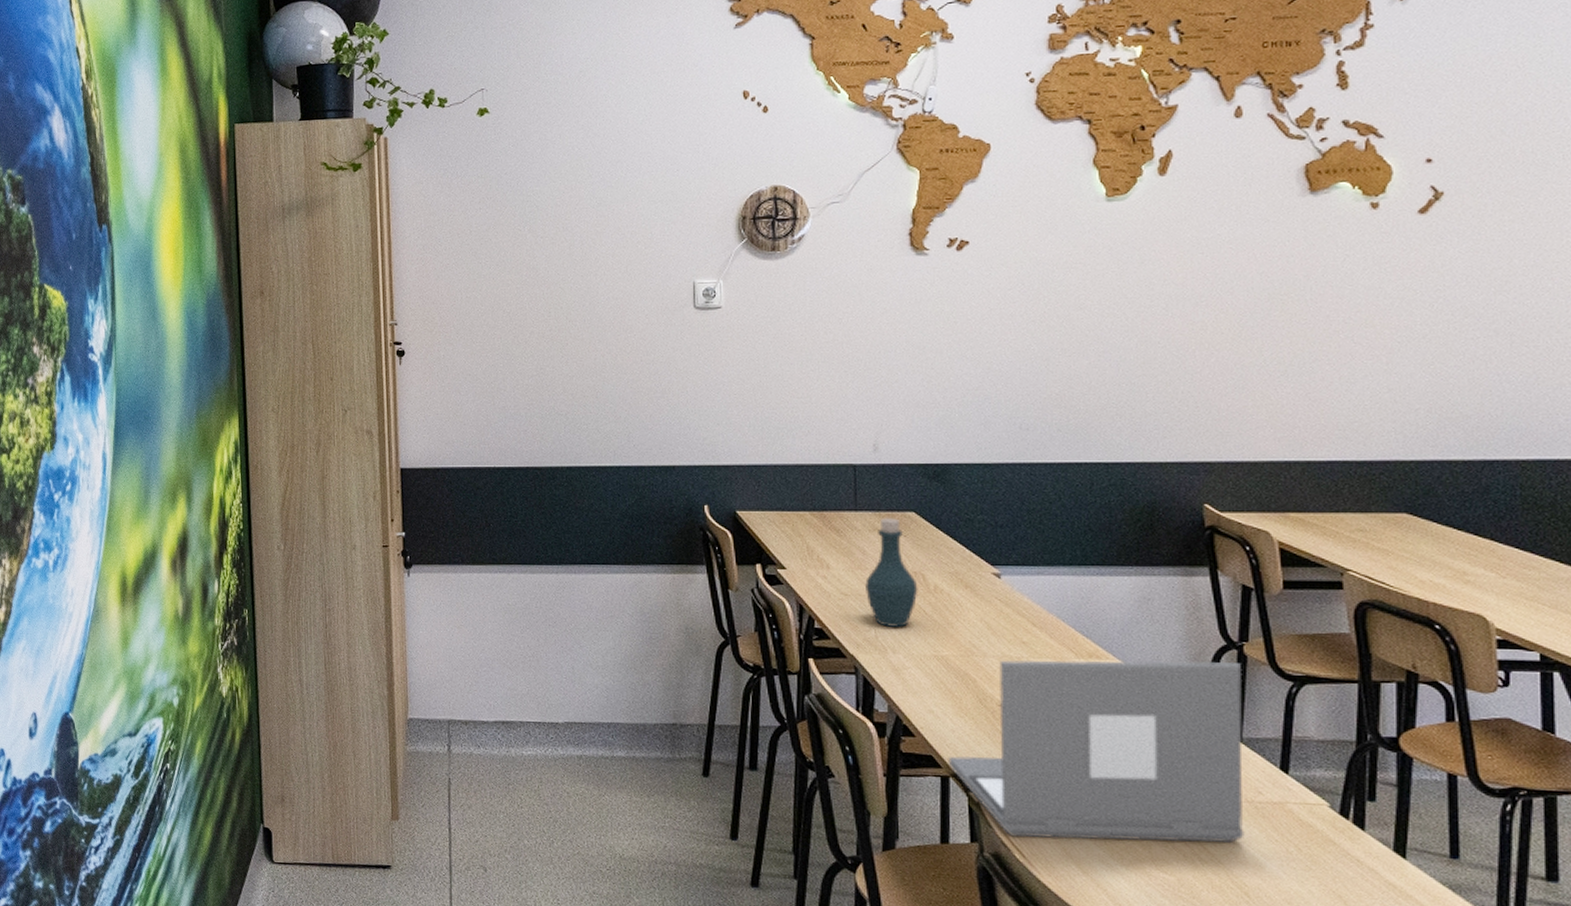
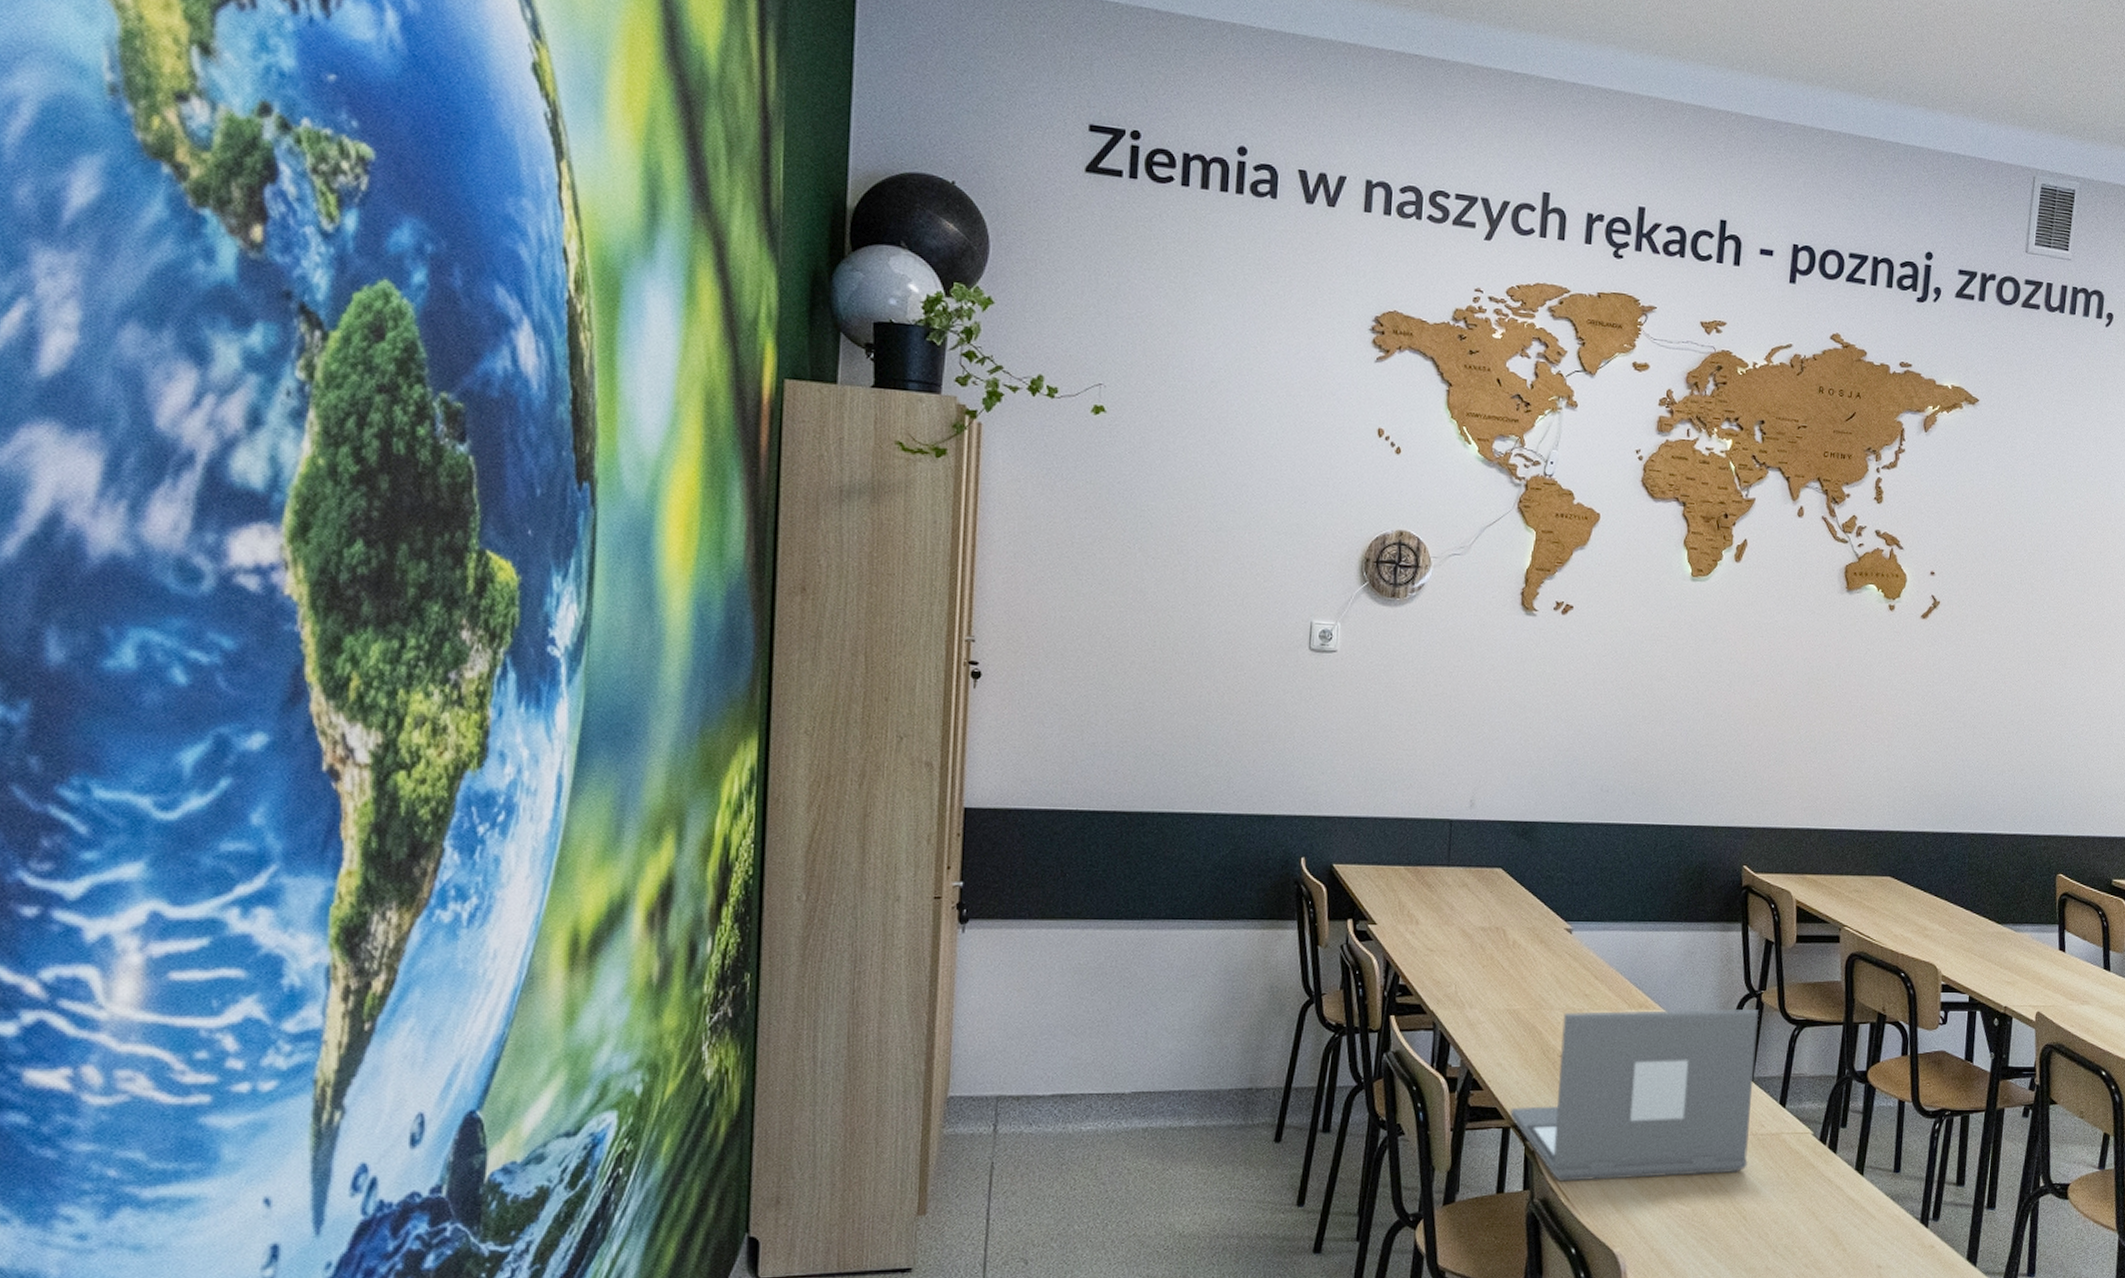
bottle: present [865,517,918,628] -> none [1450,873,1499,983]

